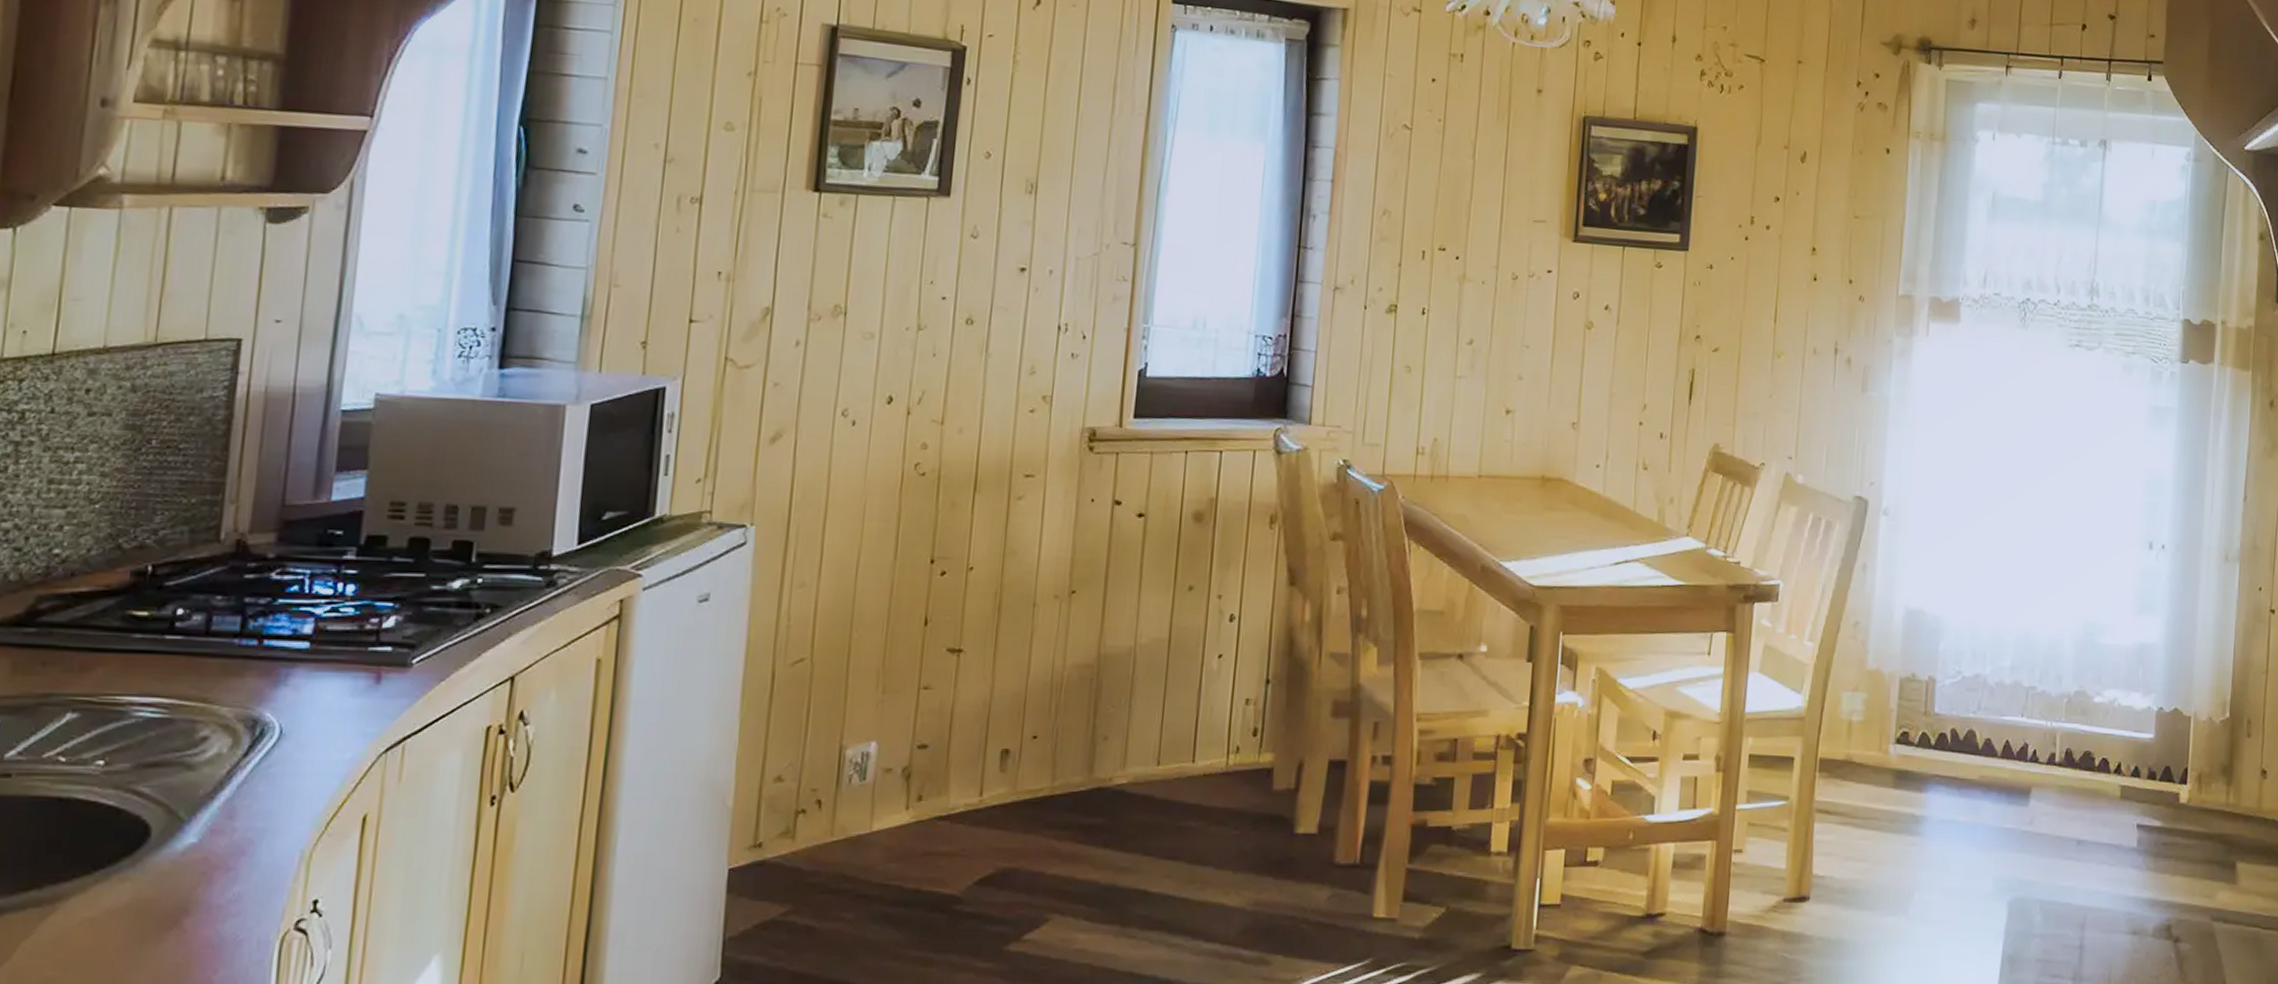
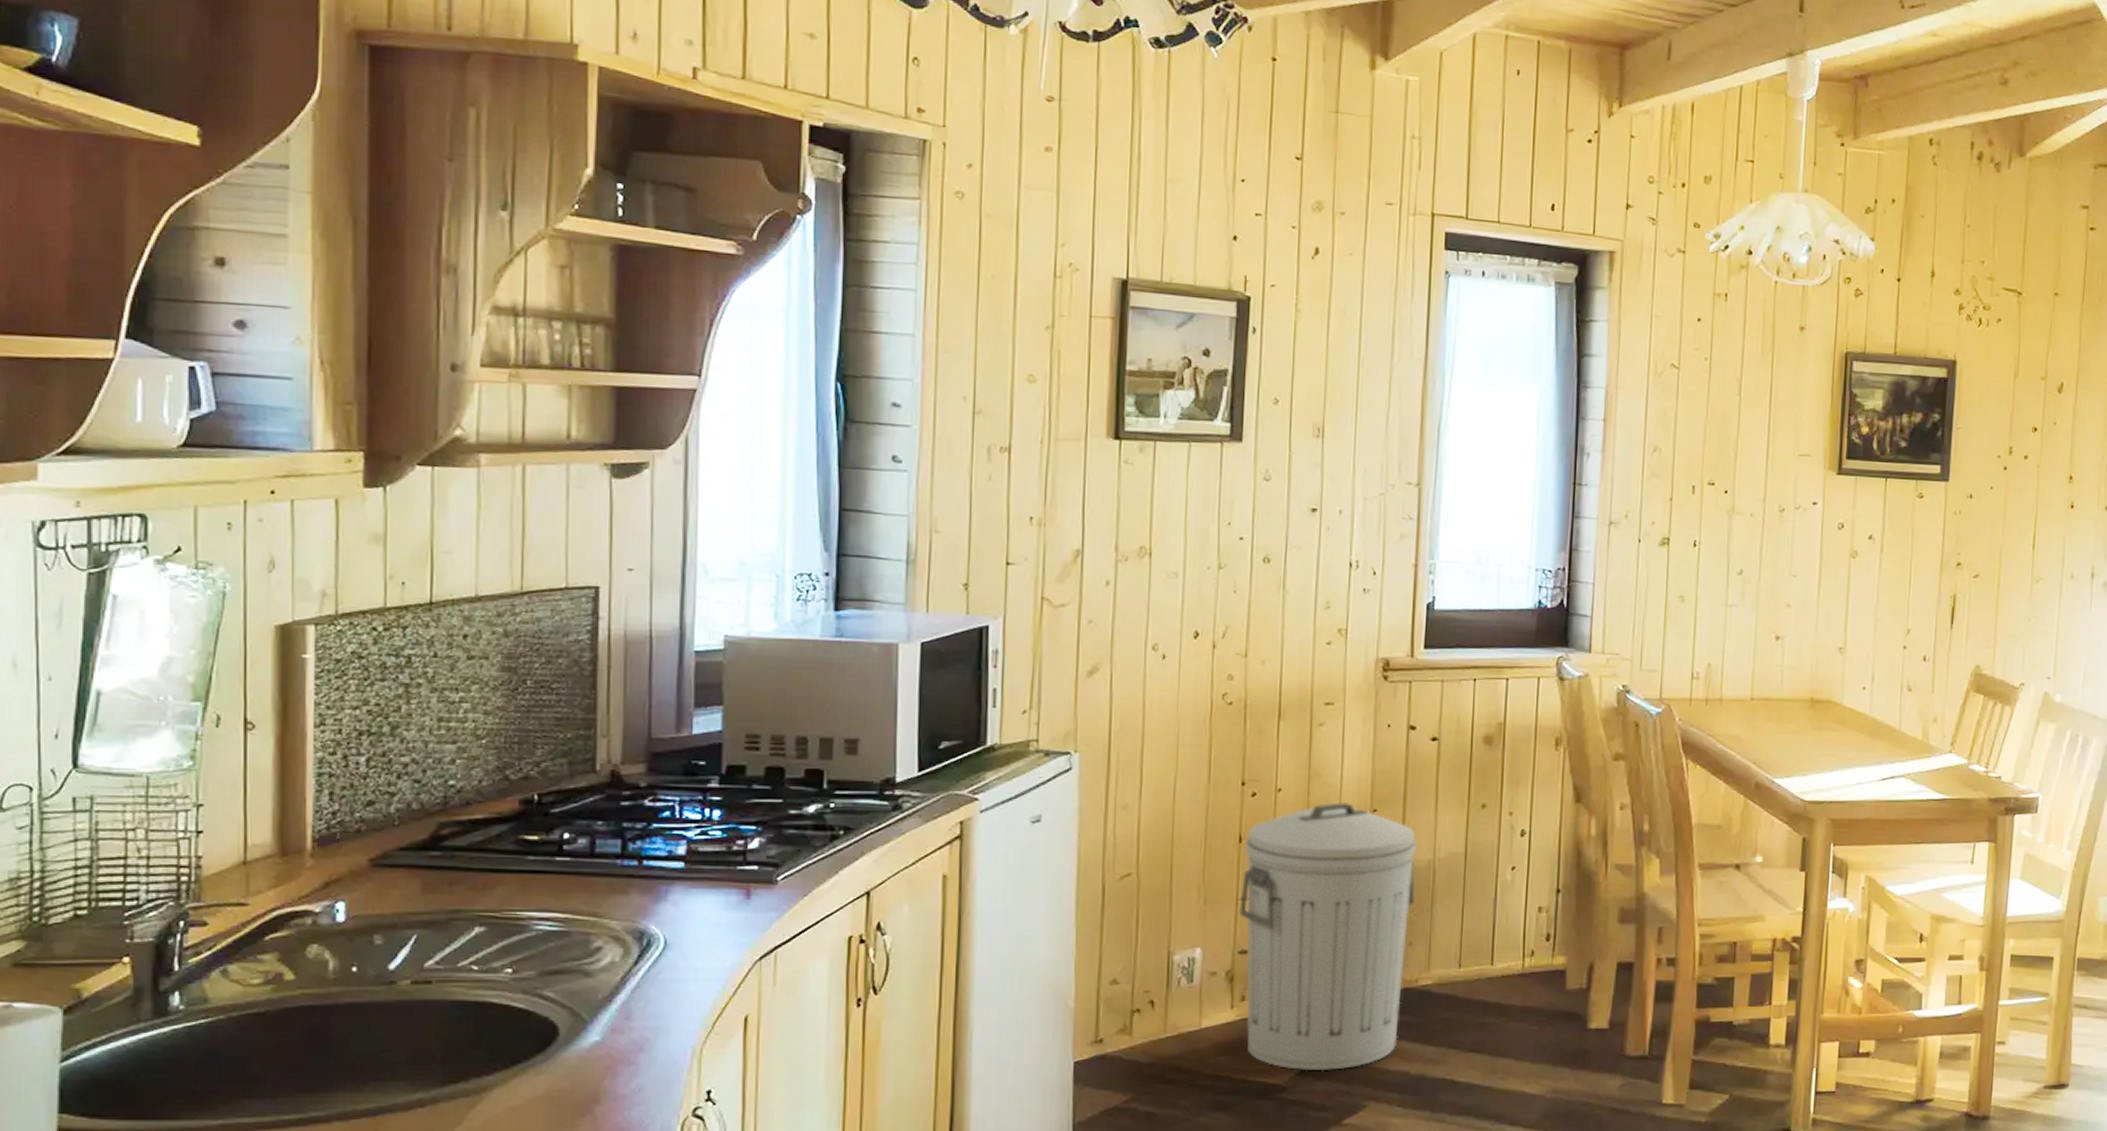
trash can: none [920,583,1118,880] -> present [1239,802,1417,1071]

